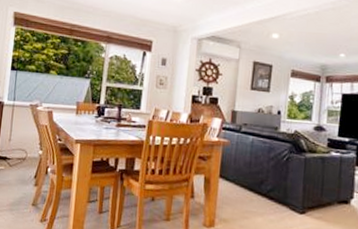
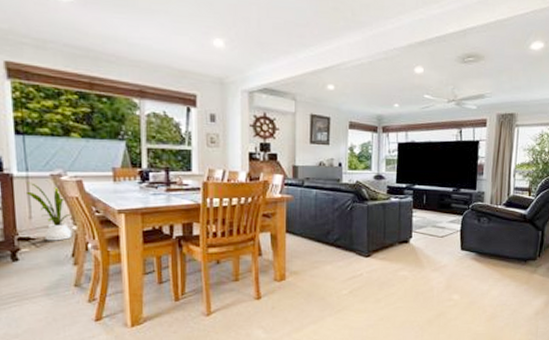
house plant: none [10,110,41,163] -> present [25,182,73,241]

